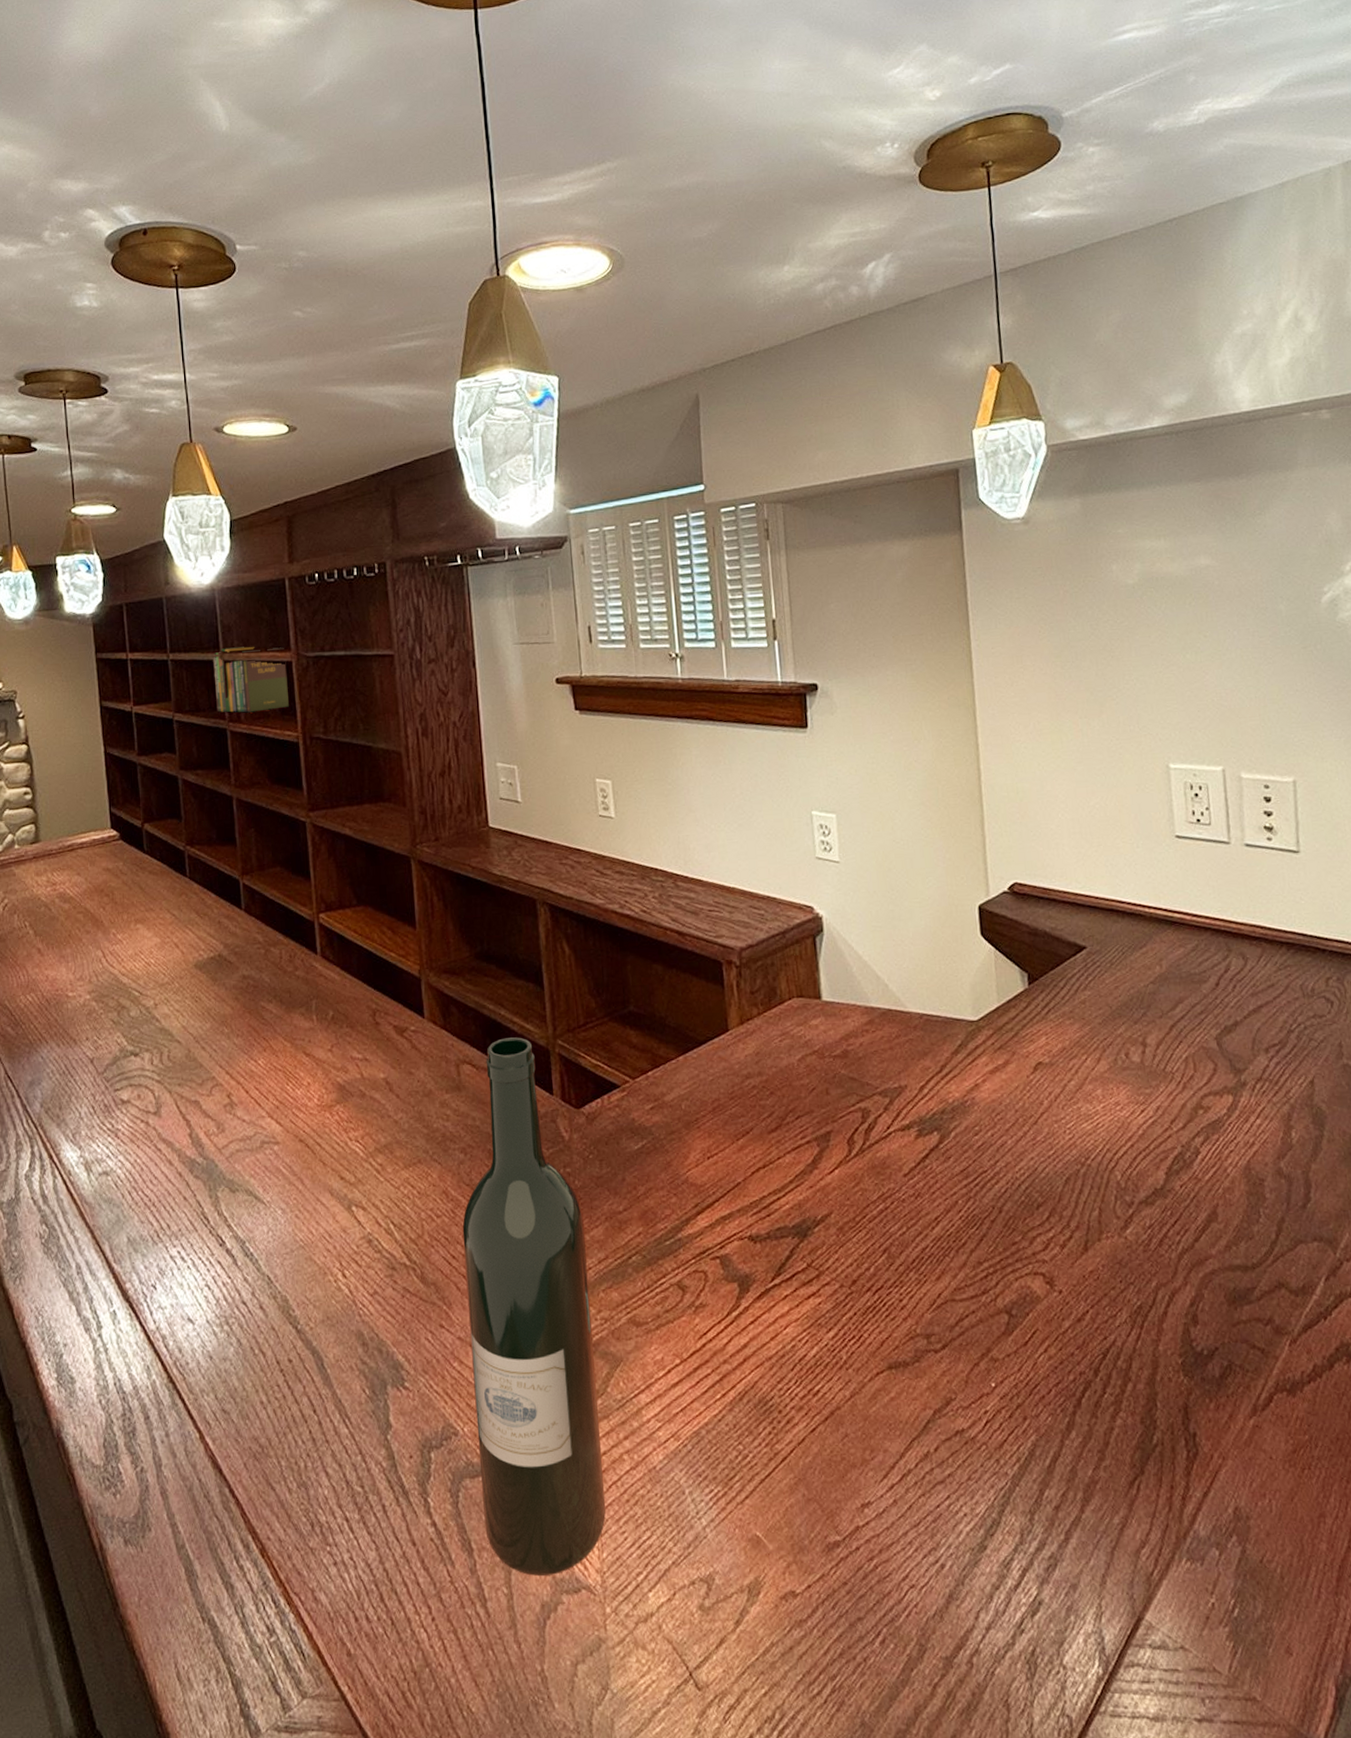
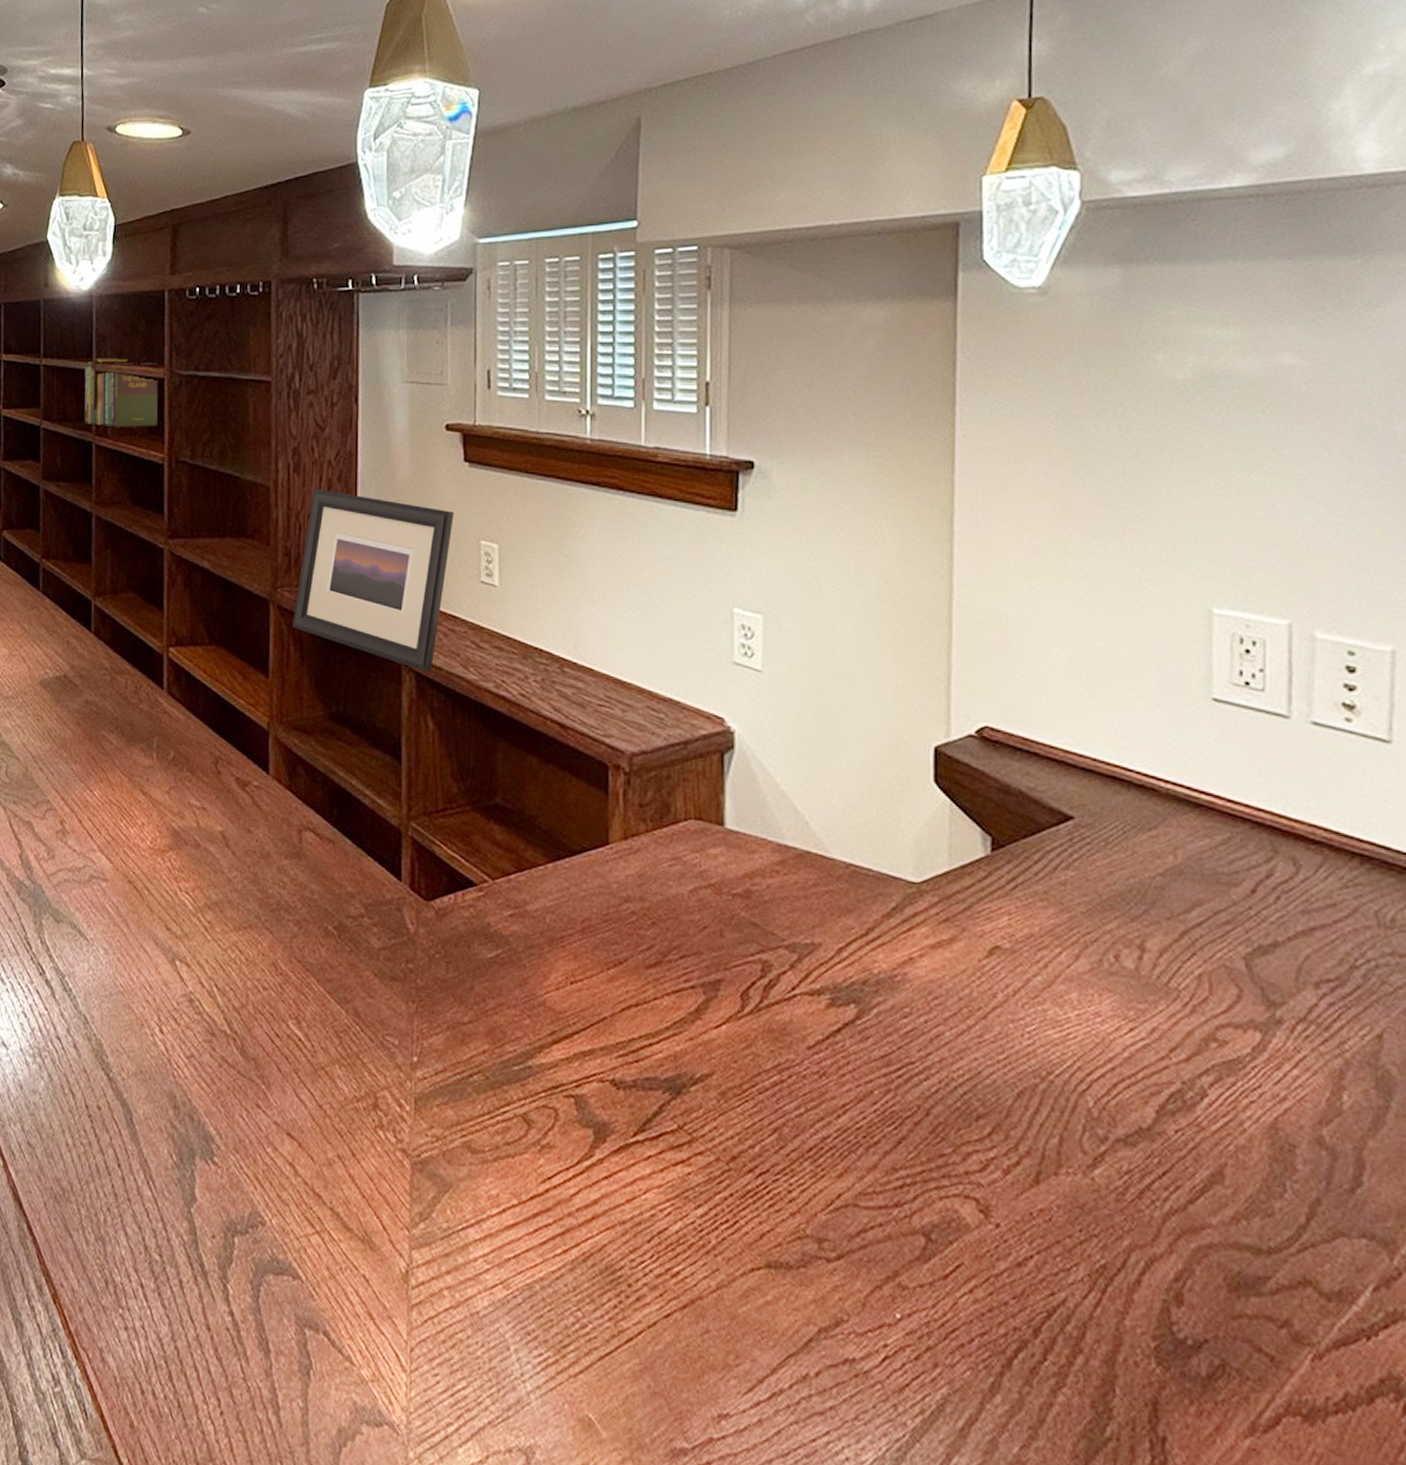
picture frame: none [433,748,570,903] -> present [292,488,454,673]
wine bottle: present [462,1037,606,1576] -> none [285,810,422,1401]

